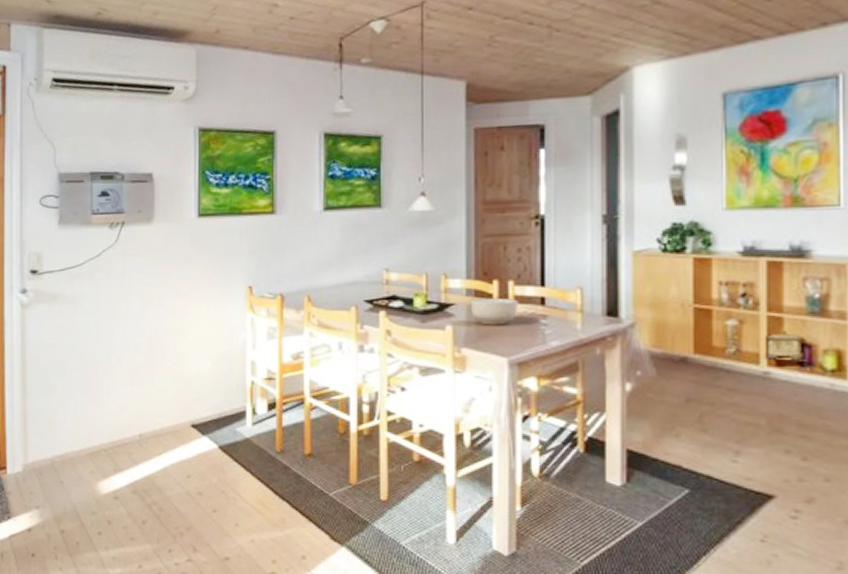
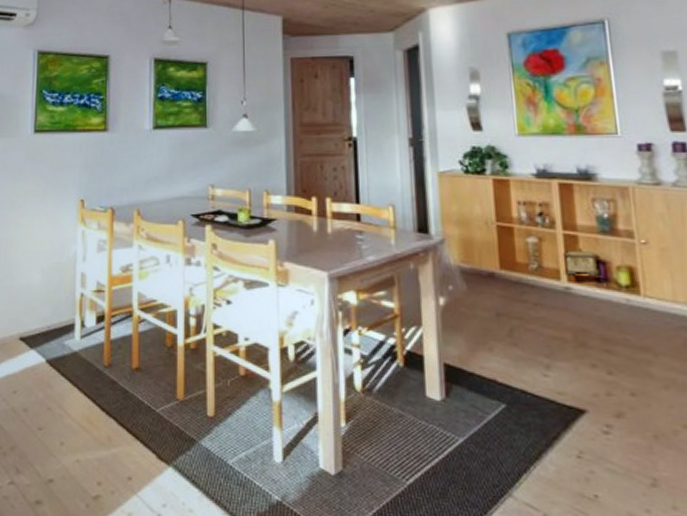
bowl: present [470,297,519,325] -> none [291,213,336,240]

